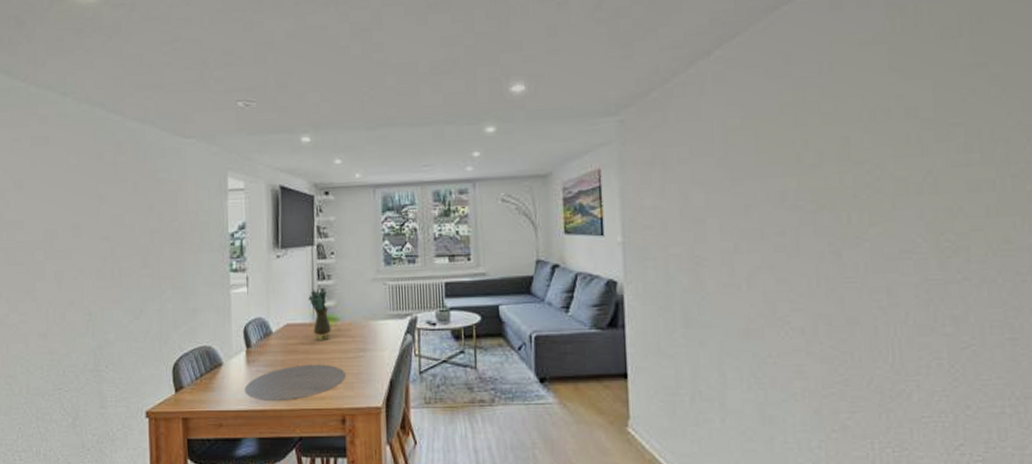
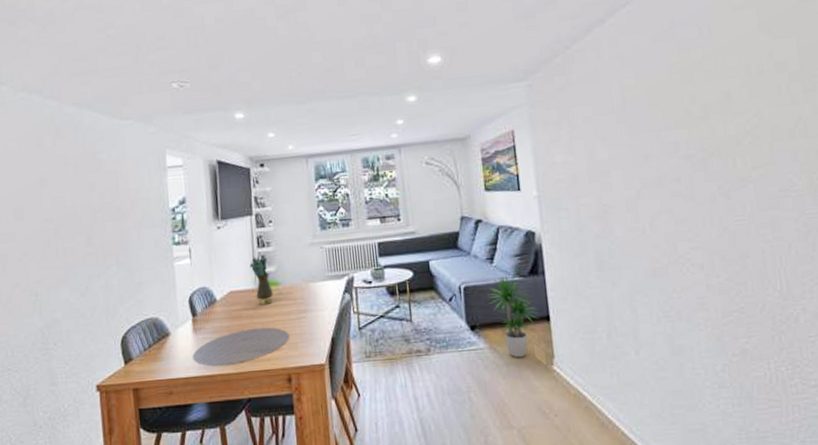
potted plant: none [558,326,616,416] -> present [486,275,540,358]

